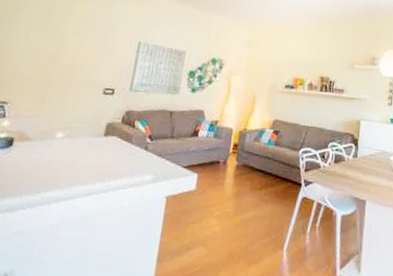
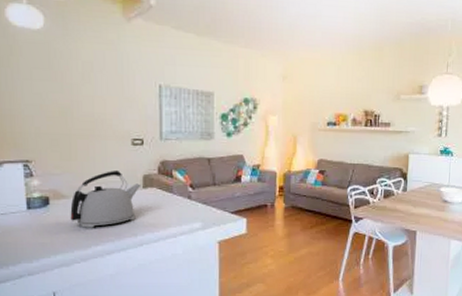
kettle: none [28,116,103,173] -> present [70,169,141,228]

